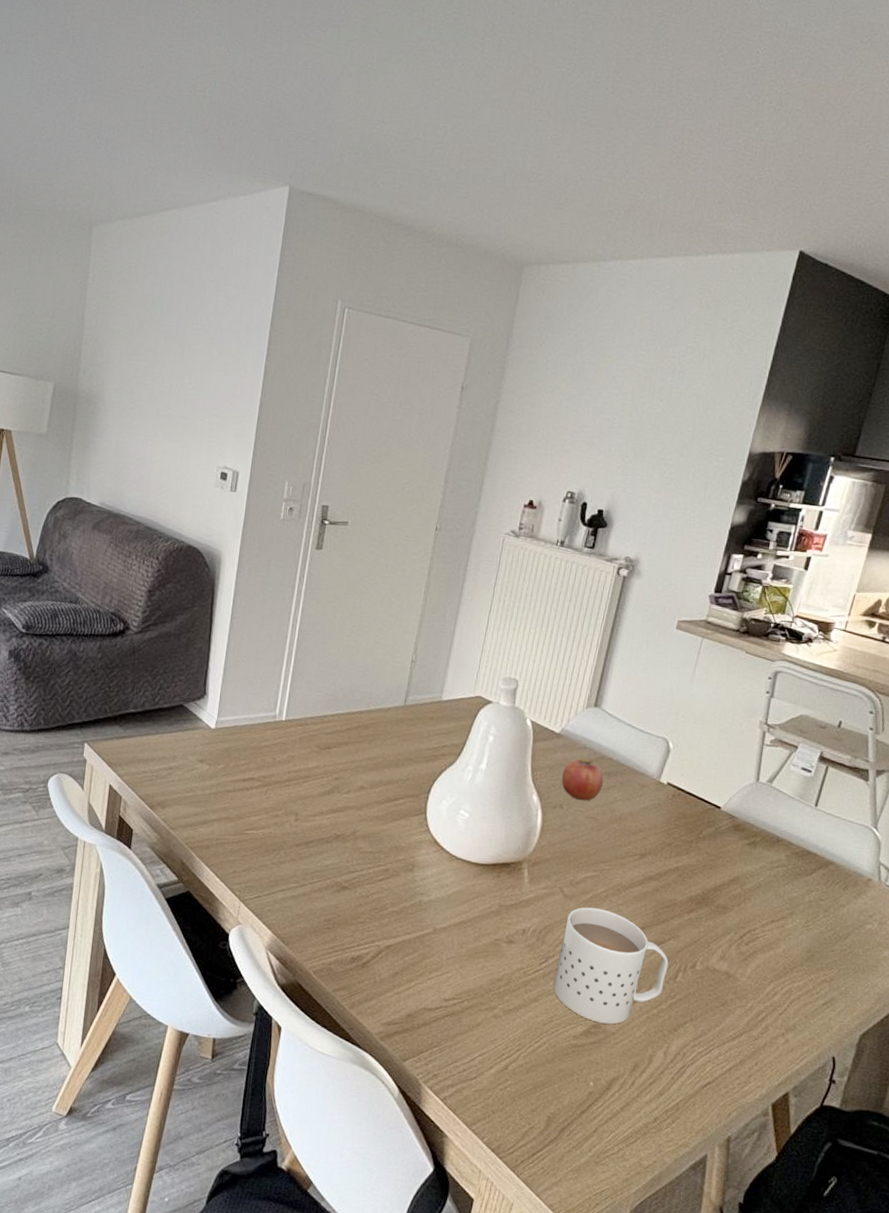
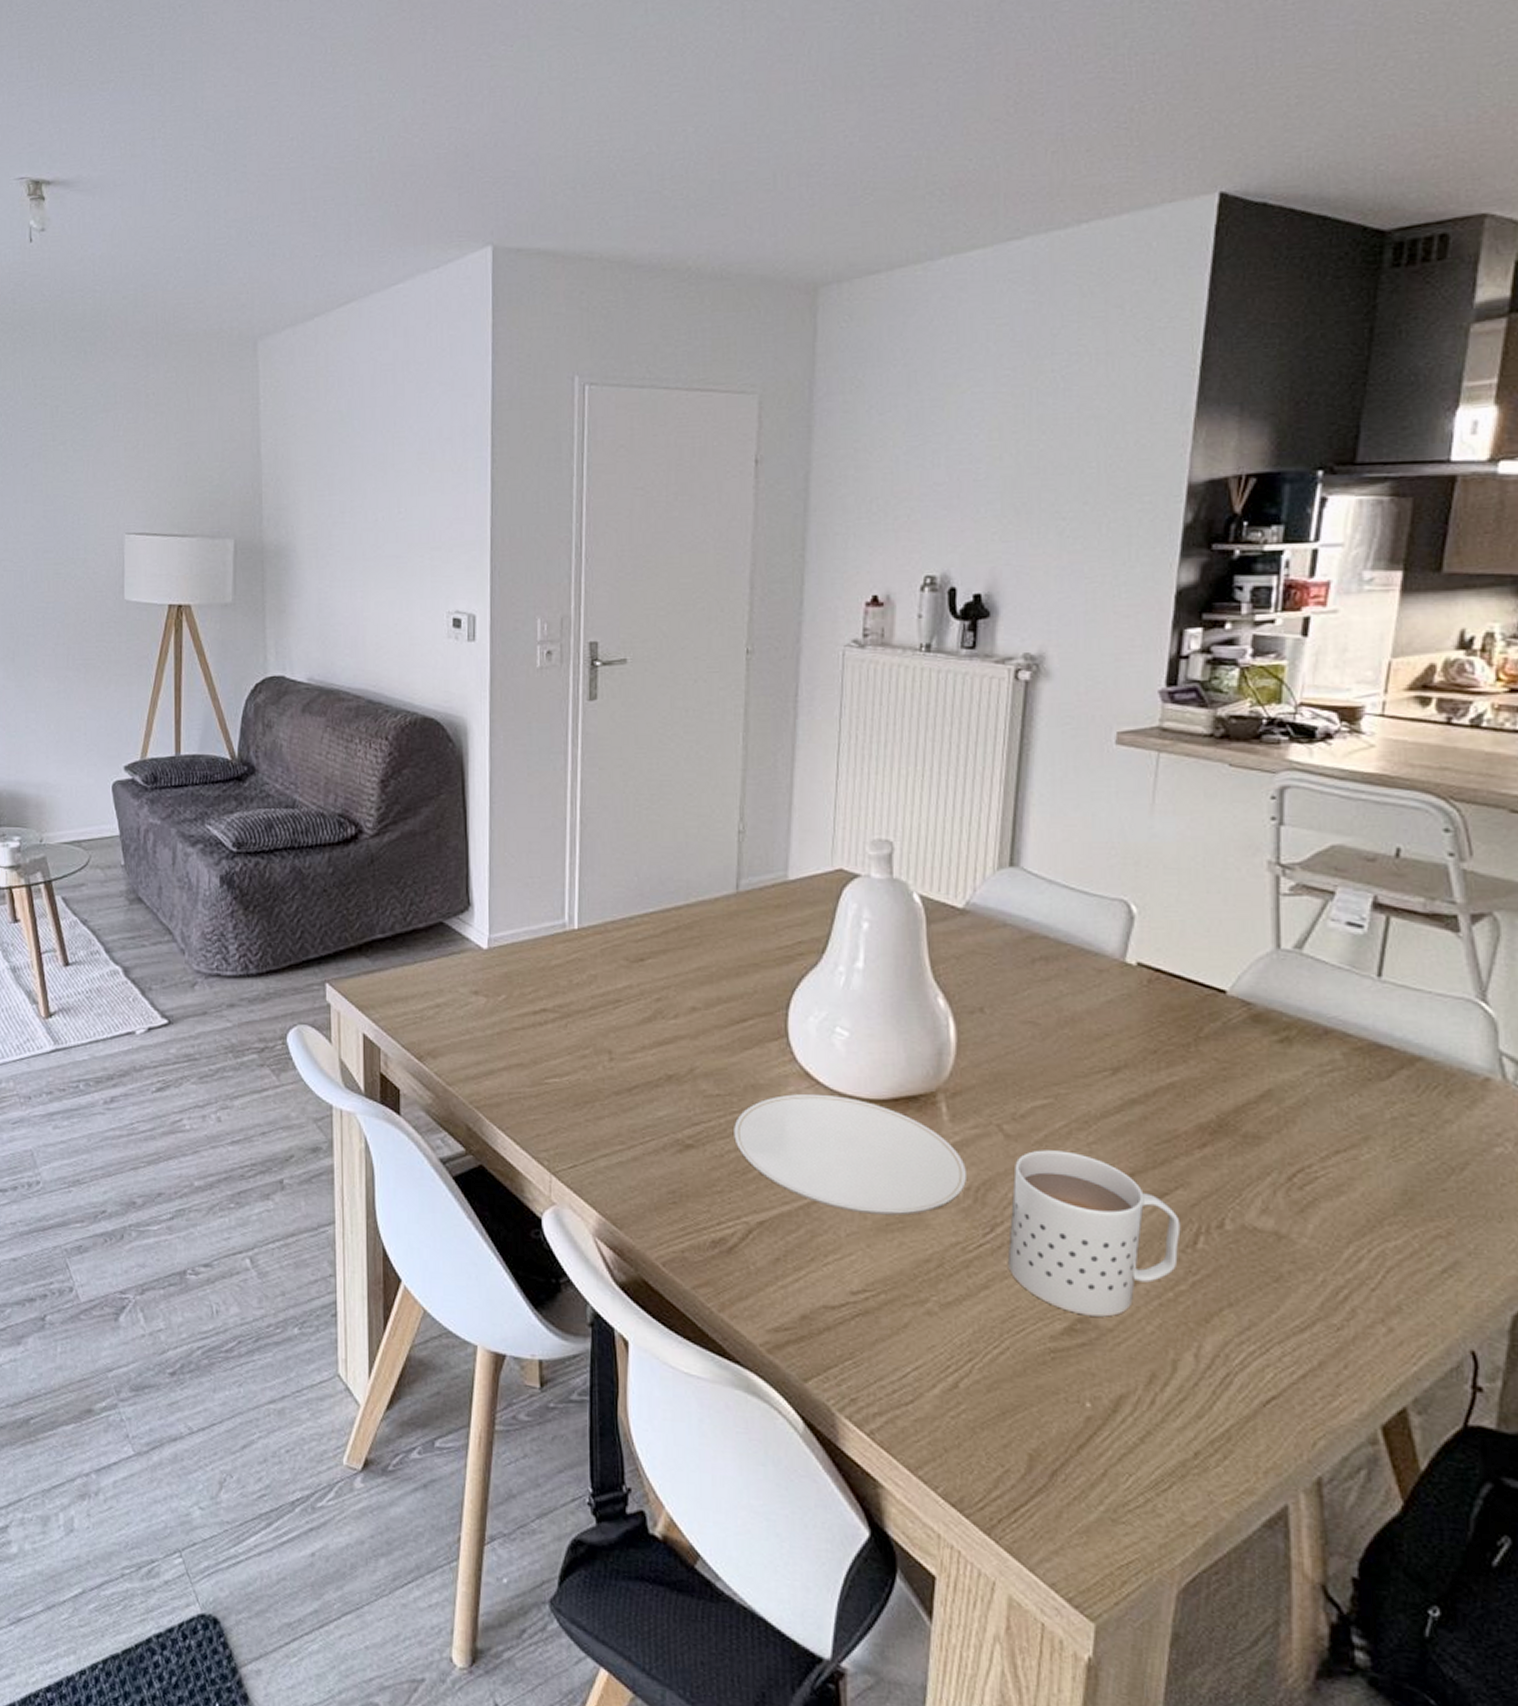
plate: none [378,855,535,947] -> present [734,1093,966,1216]
fruit: present [562,758,604,801] -> none [977,941,1039,1000]

